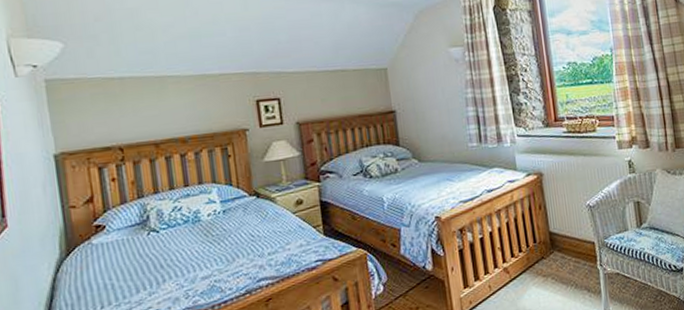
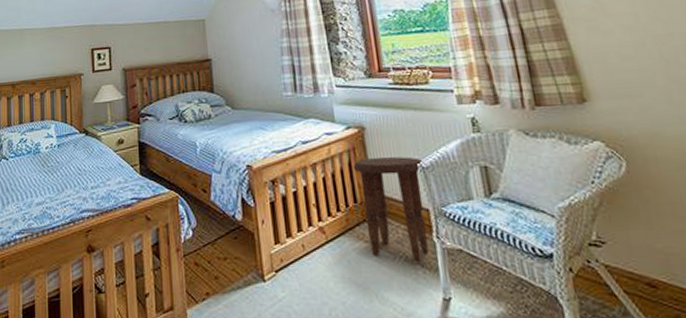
side table: none [533,198,594,288] -> present [353,156,428,262]

